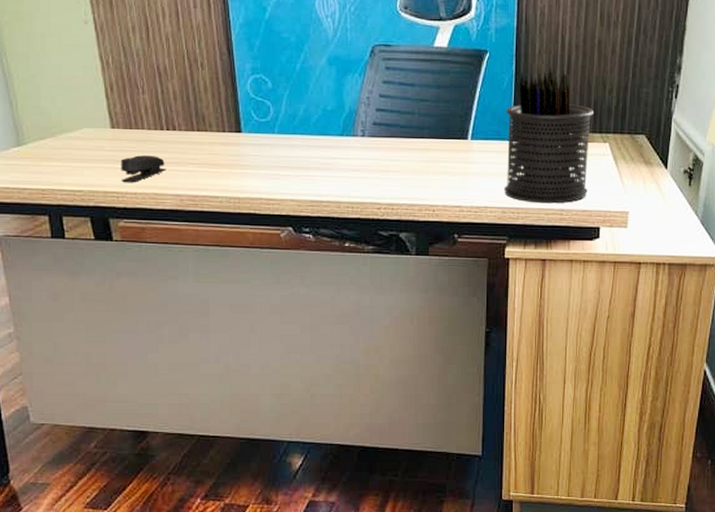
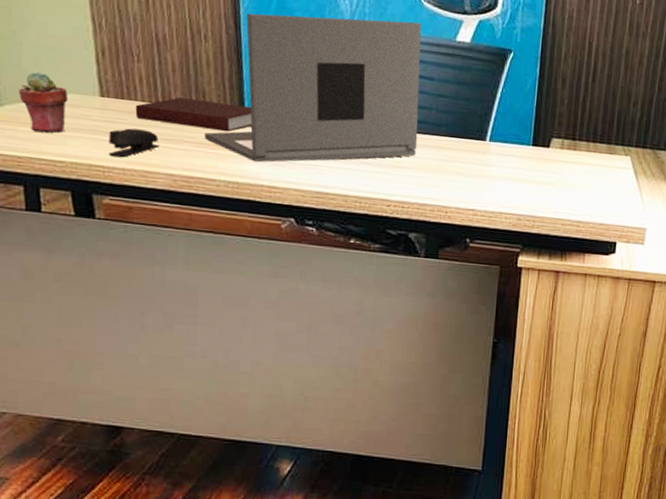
potted succulent: none [40,110,83,166] -> present [19,71,69,133]
notebook: none [143,123,249,151] -> present [135,97,252,132]
laptop: none [206,32,403,178] -> present [205,13,422,163]
pen holder: present [503,66,594,204] -> none [520,72,617,215]

